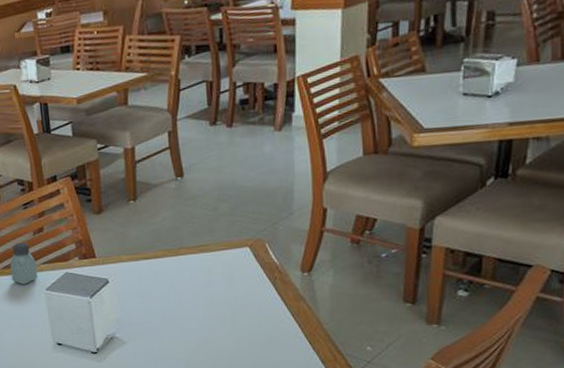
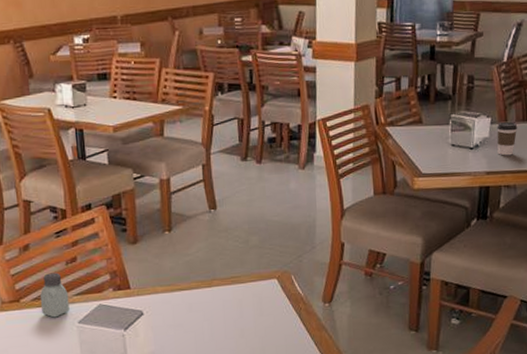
coffee cup: none [525,62,554,103] -> present [497,122,518,156]

